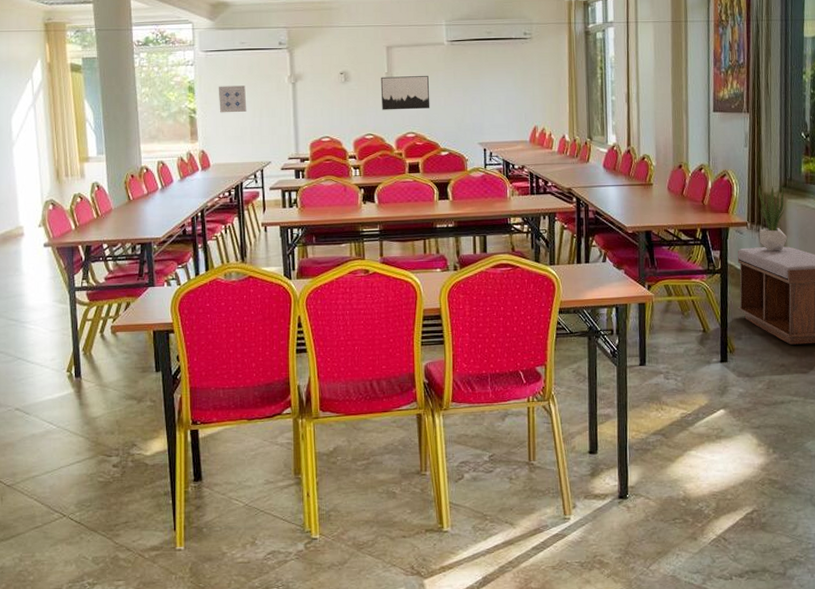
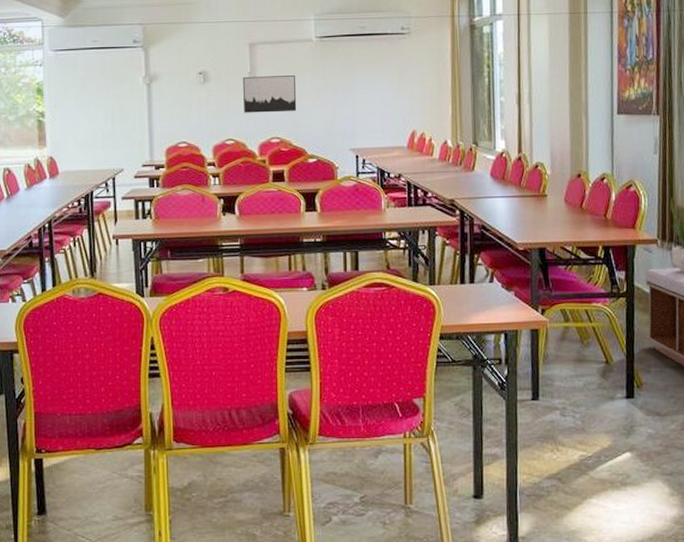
wall art: present [218,85,247,113] -> none [68,87,98,117]

